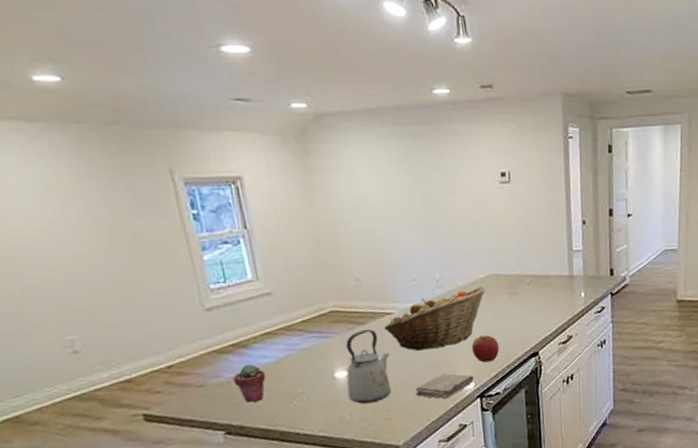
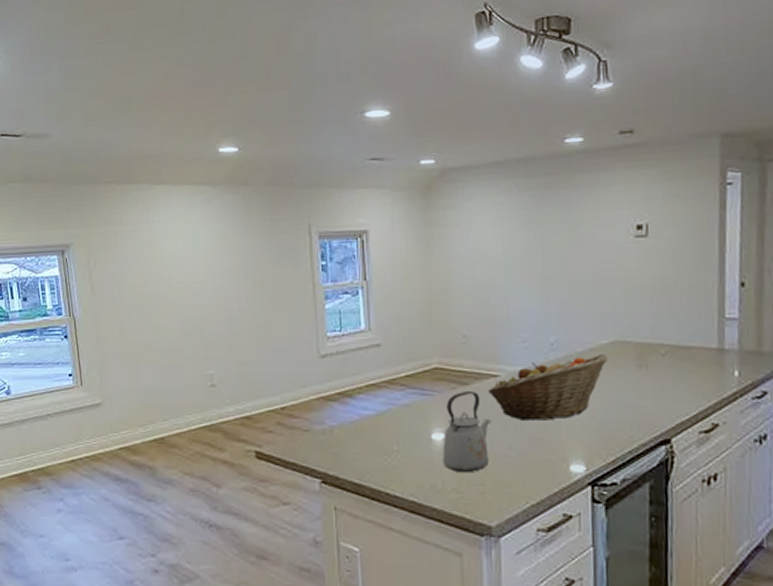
potted succulent: present [233,363,266,402] -> none [335,414,366,453]
washcloth: present [415,373,474,399] -> none [515,451,586,479]
apple: present [471,335,500,363] -> none [585,412,621,444]

